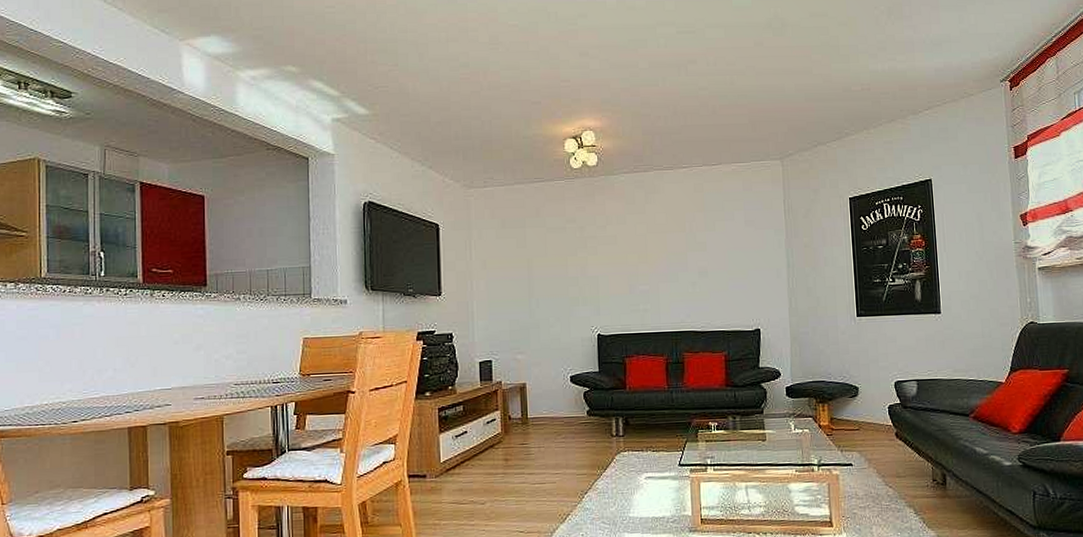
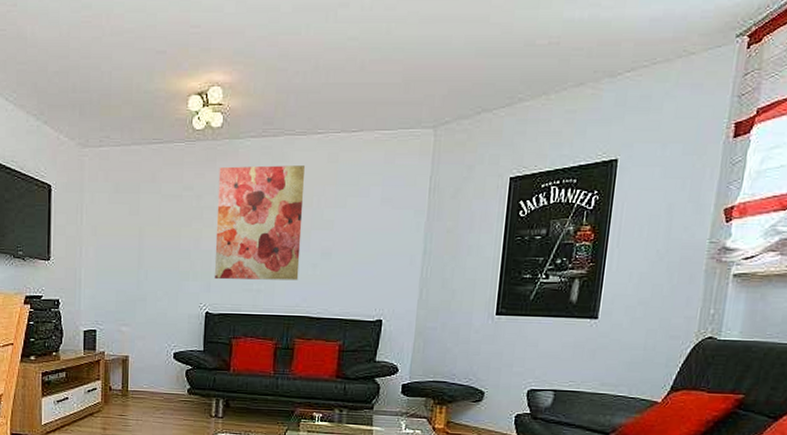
wall art: none [598,196,681,303] -> present [214,165,306,281]

